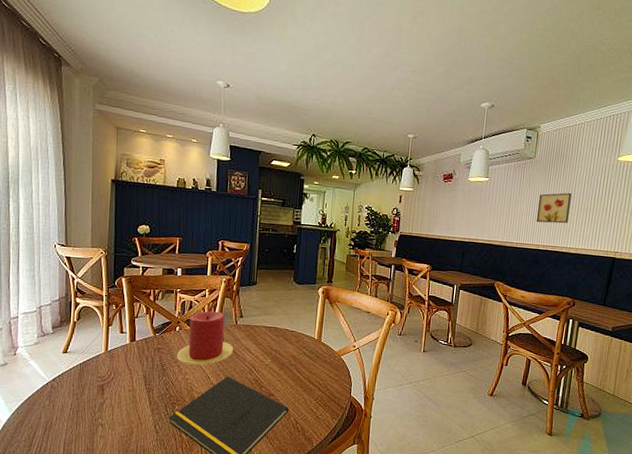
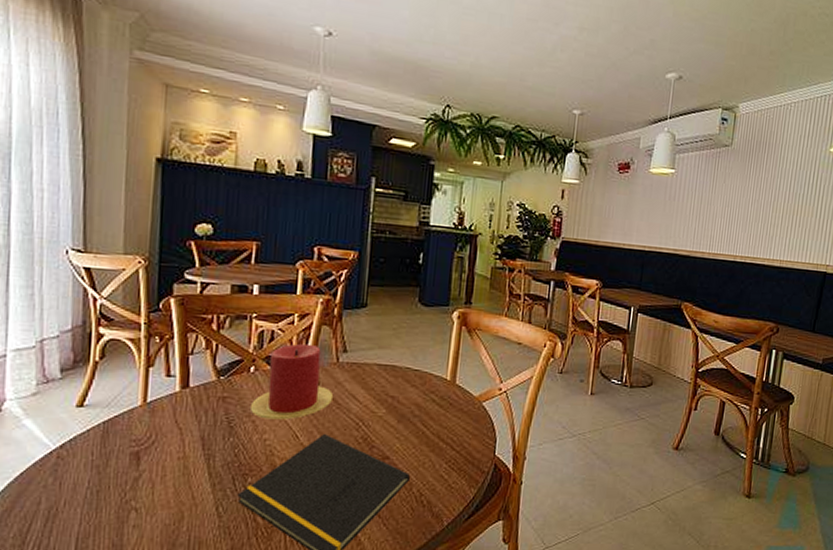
wall art: present [537,193,572,224] -> none [733,190,775,229]

